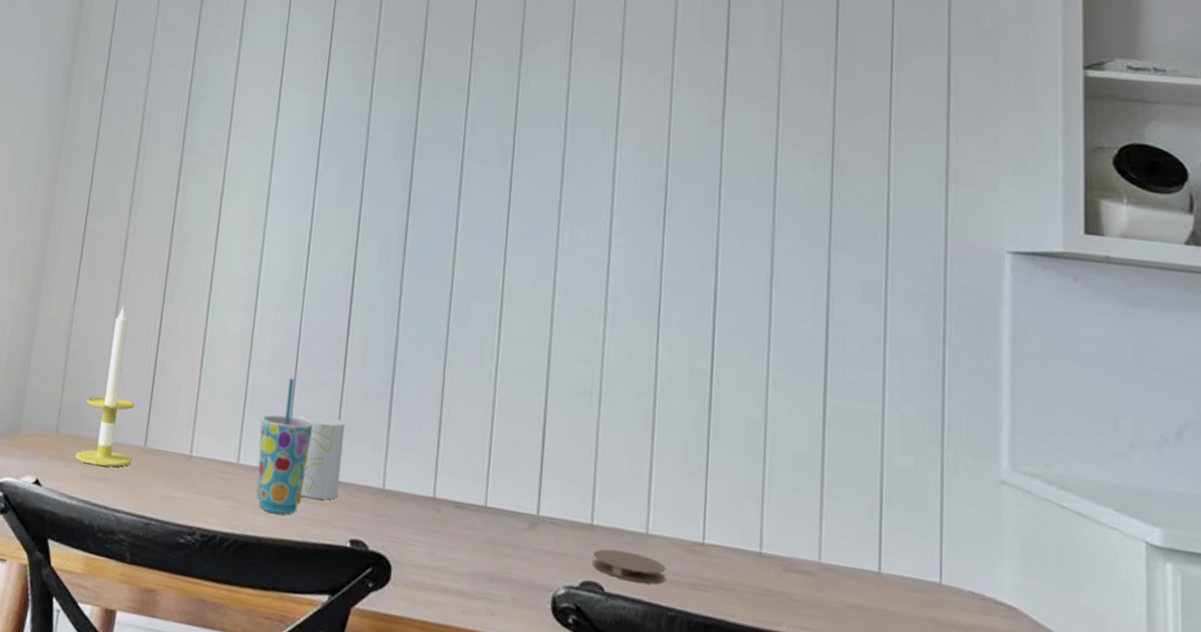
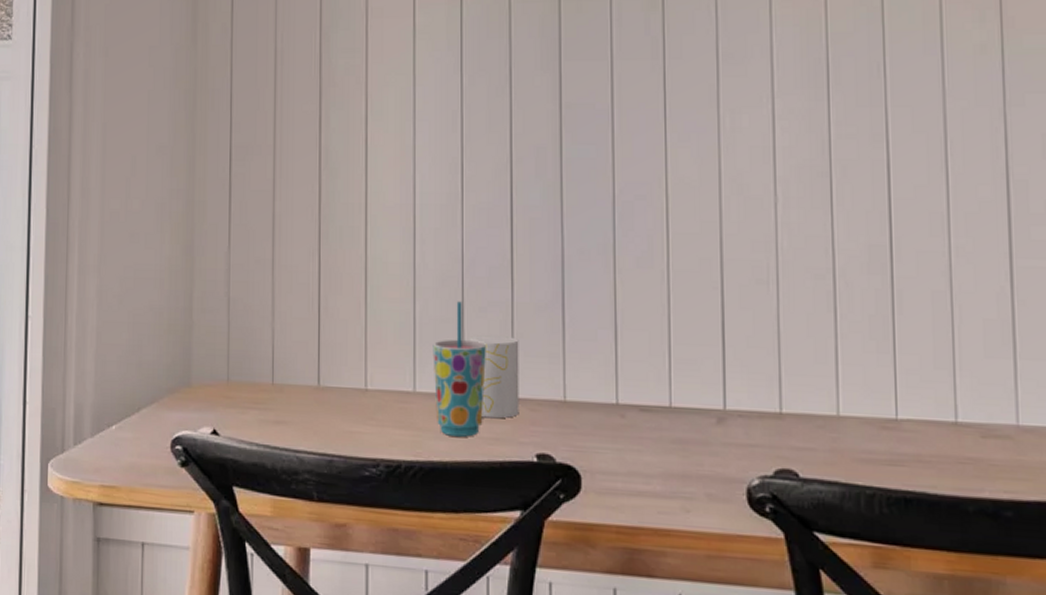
candle: present [74,305,135,467] -> none [249,247,307,410]
coaster: present [592,548,667,584] -> none [784,435,862,465]

